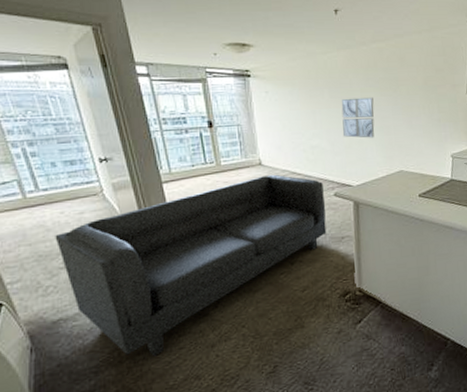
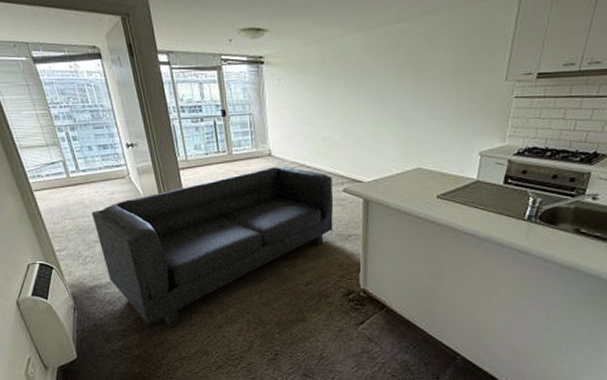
wall art: present [341,97,375,138] -> none [356,85,393,131]

